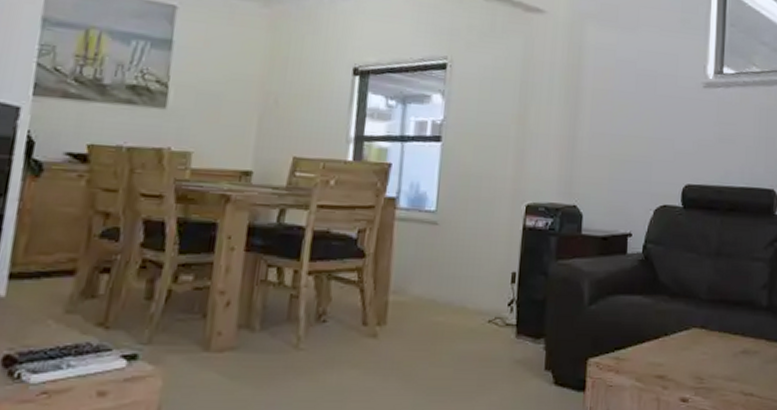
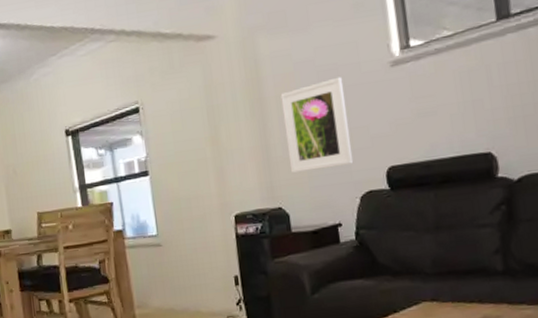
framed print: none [592,84,659,175] -> present [280,76,354,173]

